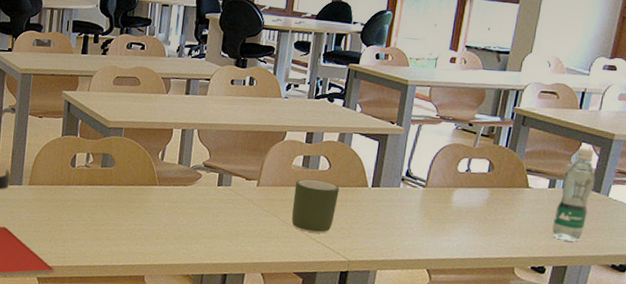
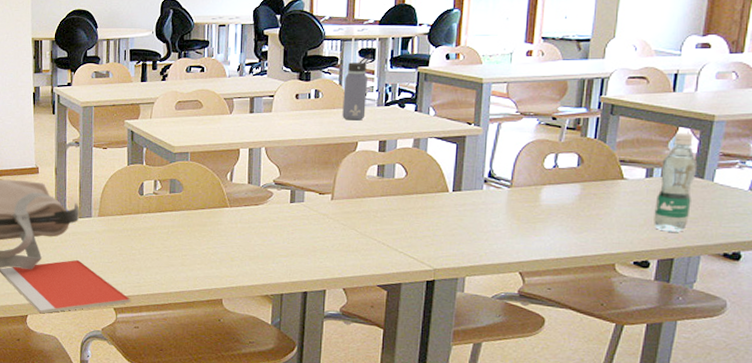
water bottle: none [274,47,307,111] -> present [342,54,372,121]
mug: present [291,178,340,234] -> none [370,188,419,243]

